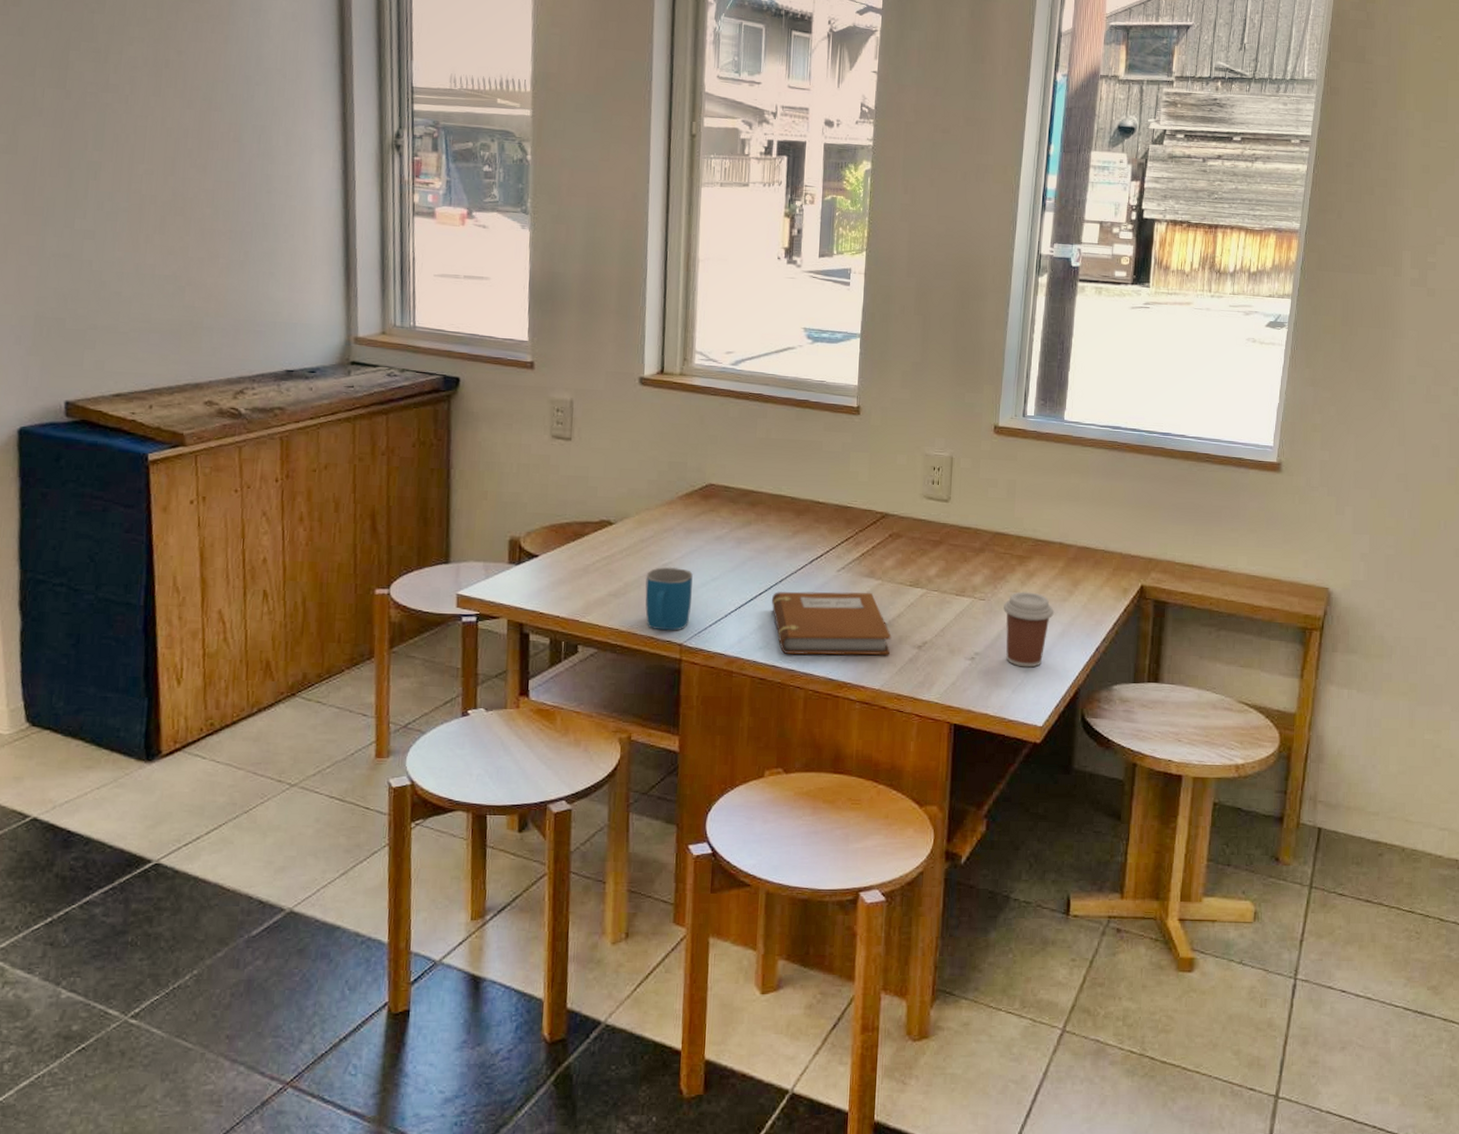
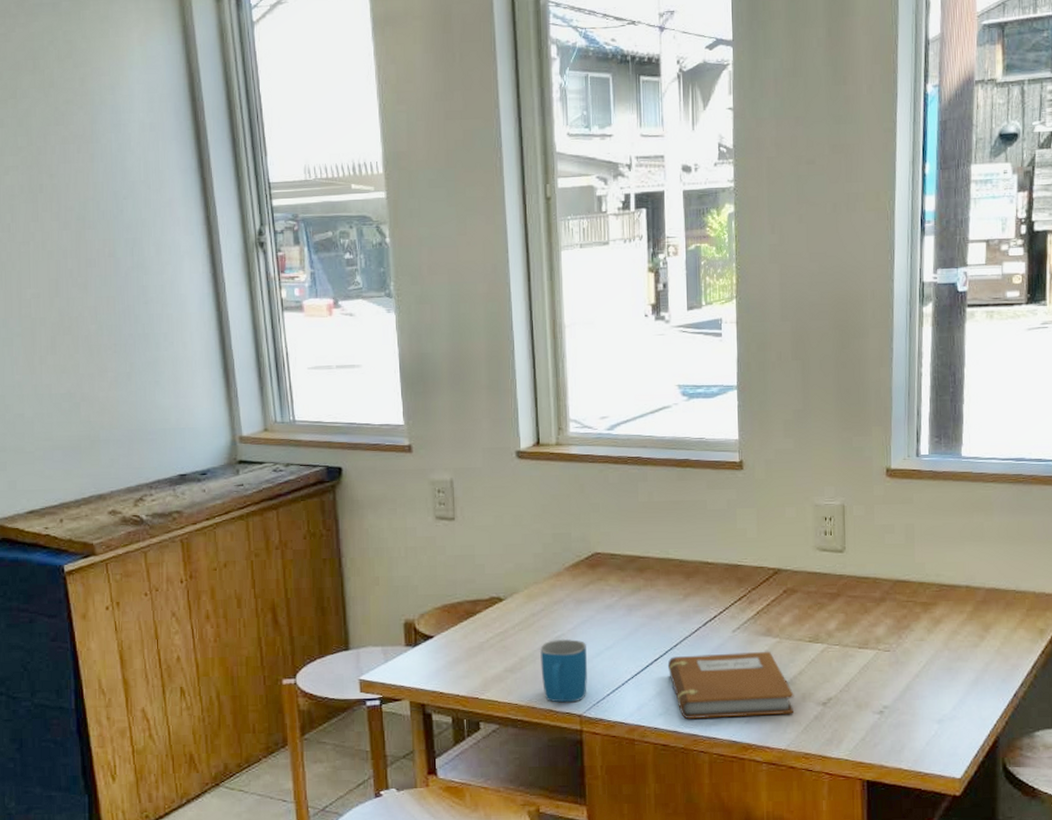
coffee cup: present [1003,591,1054,668] -> none [910,640,965,718]

